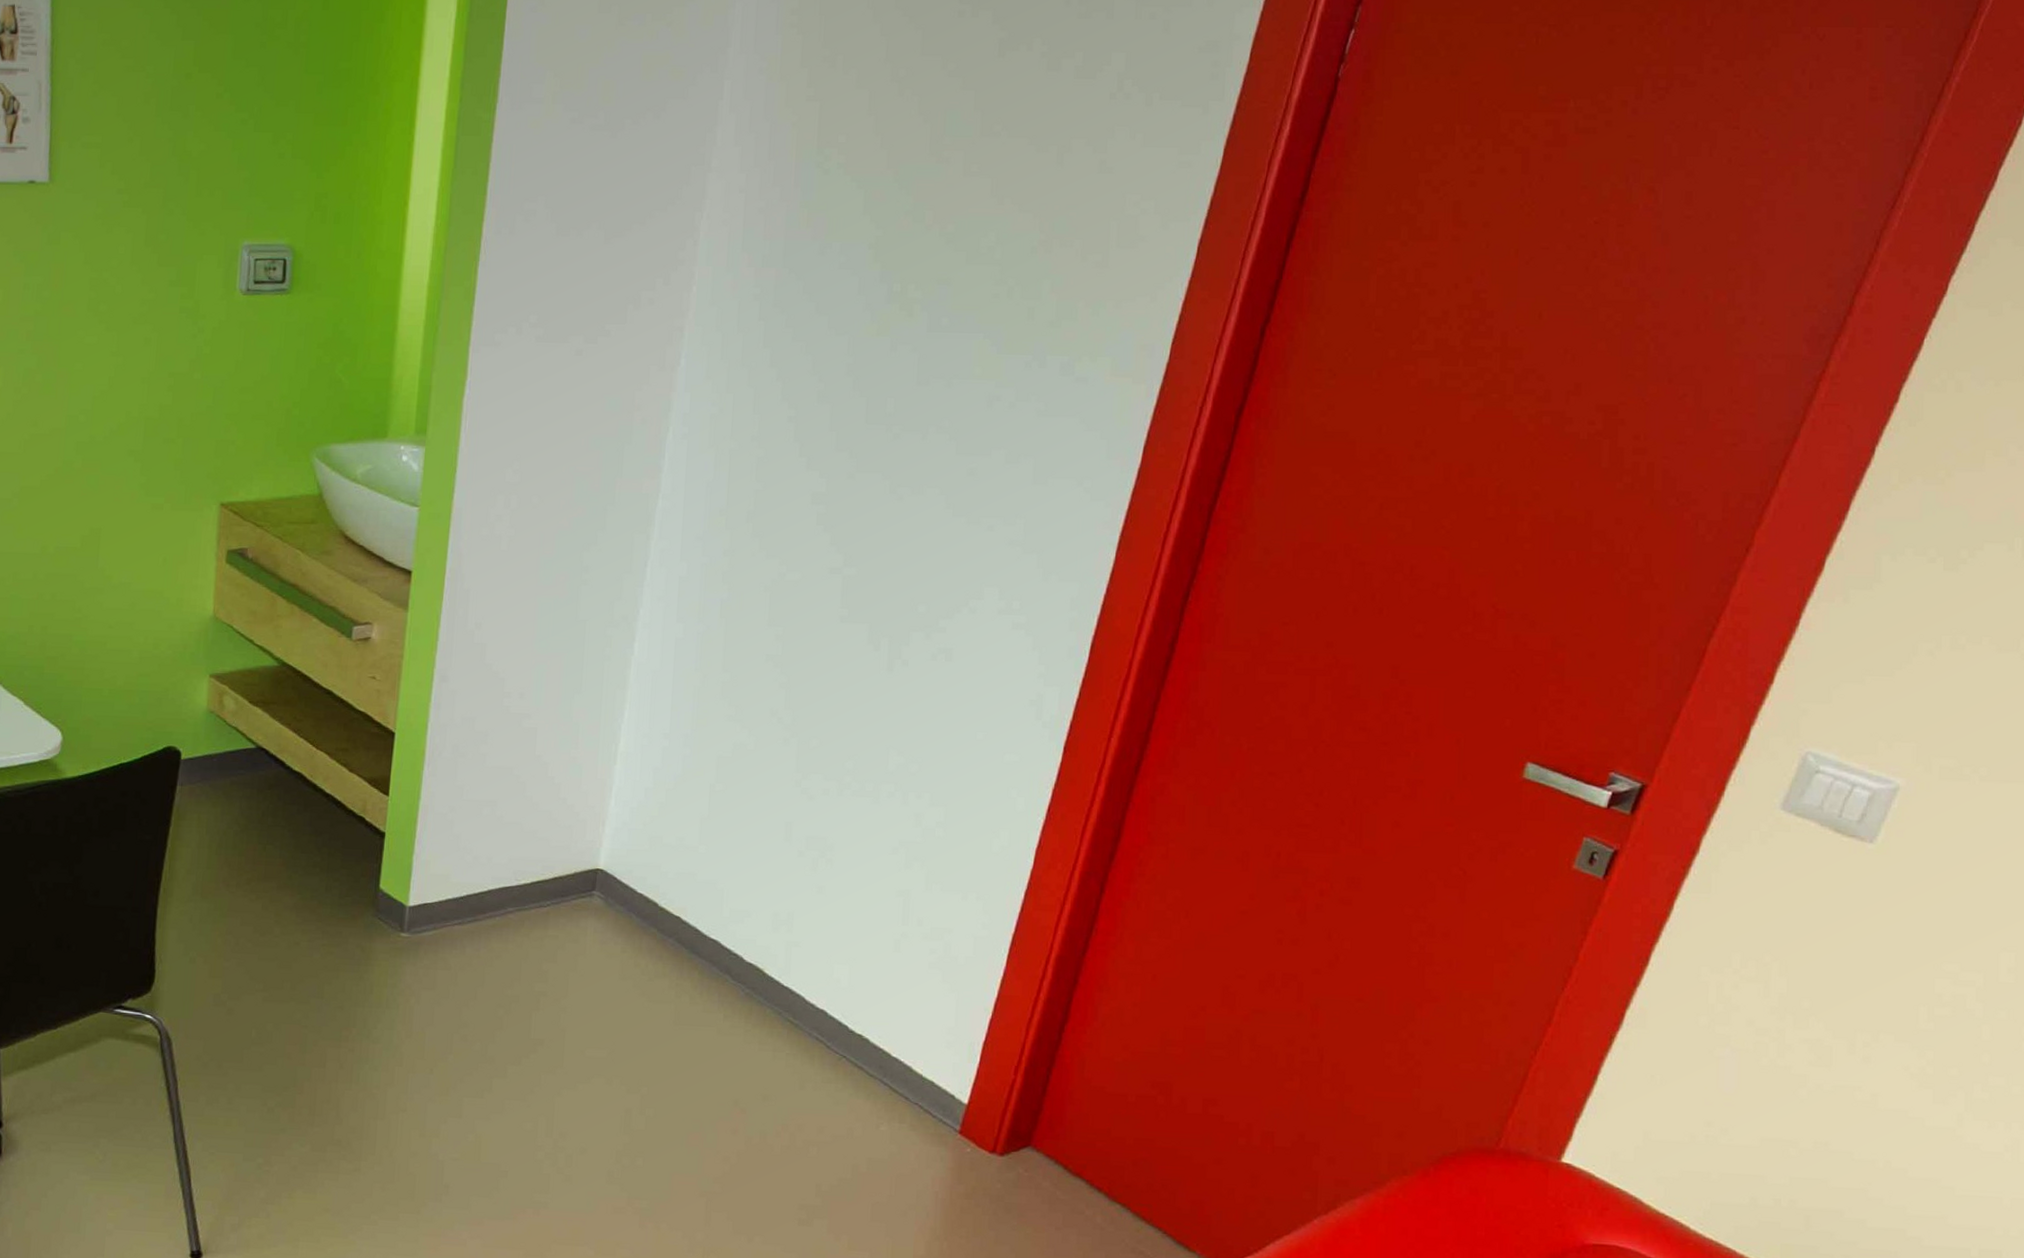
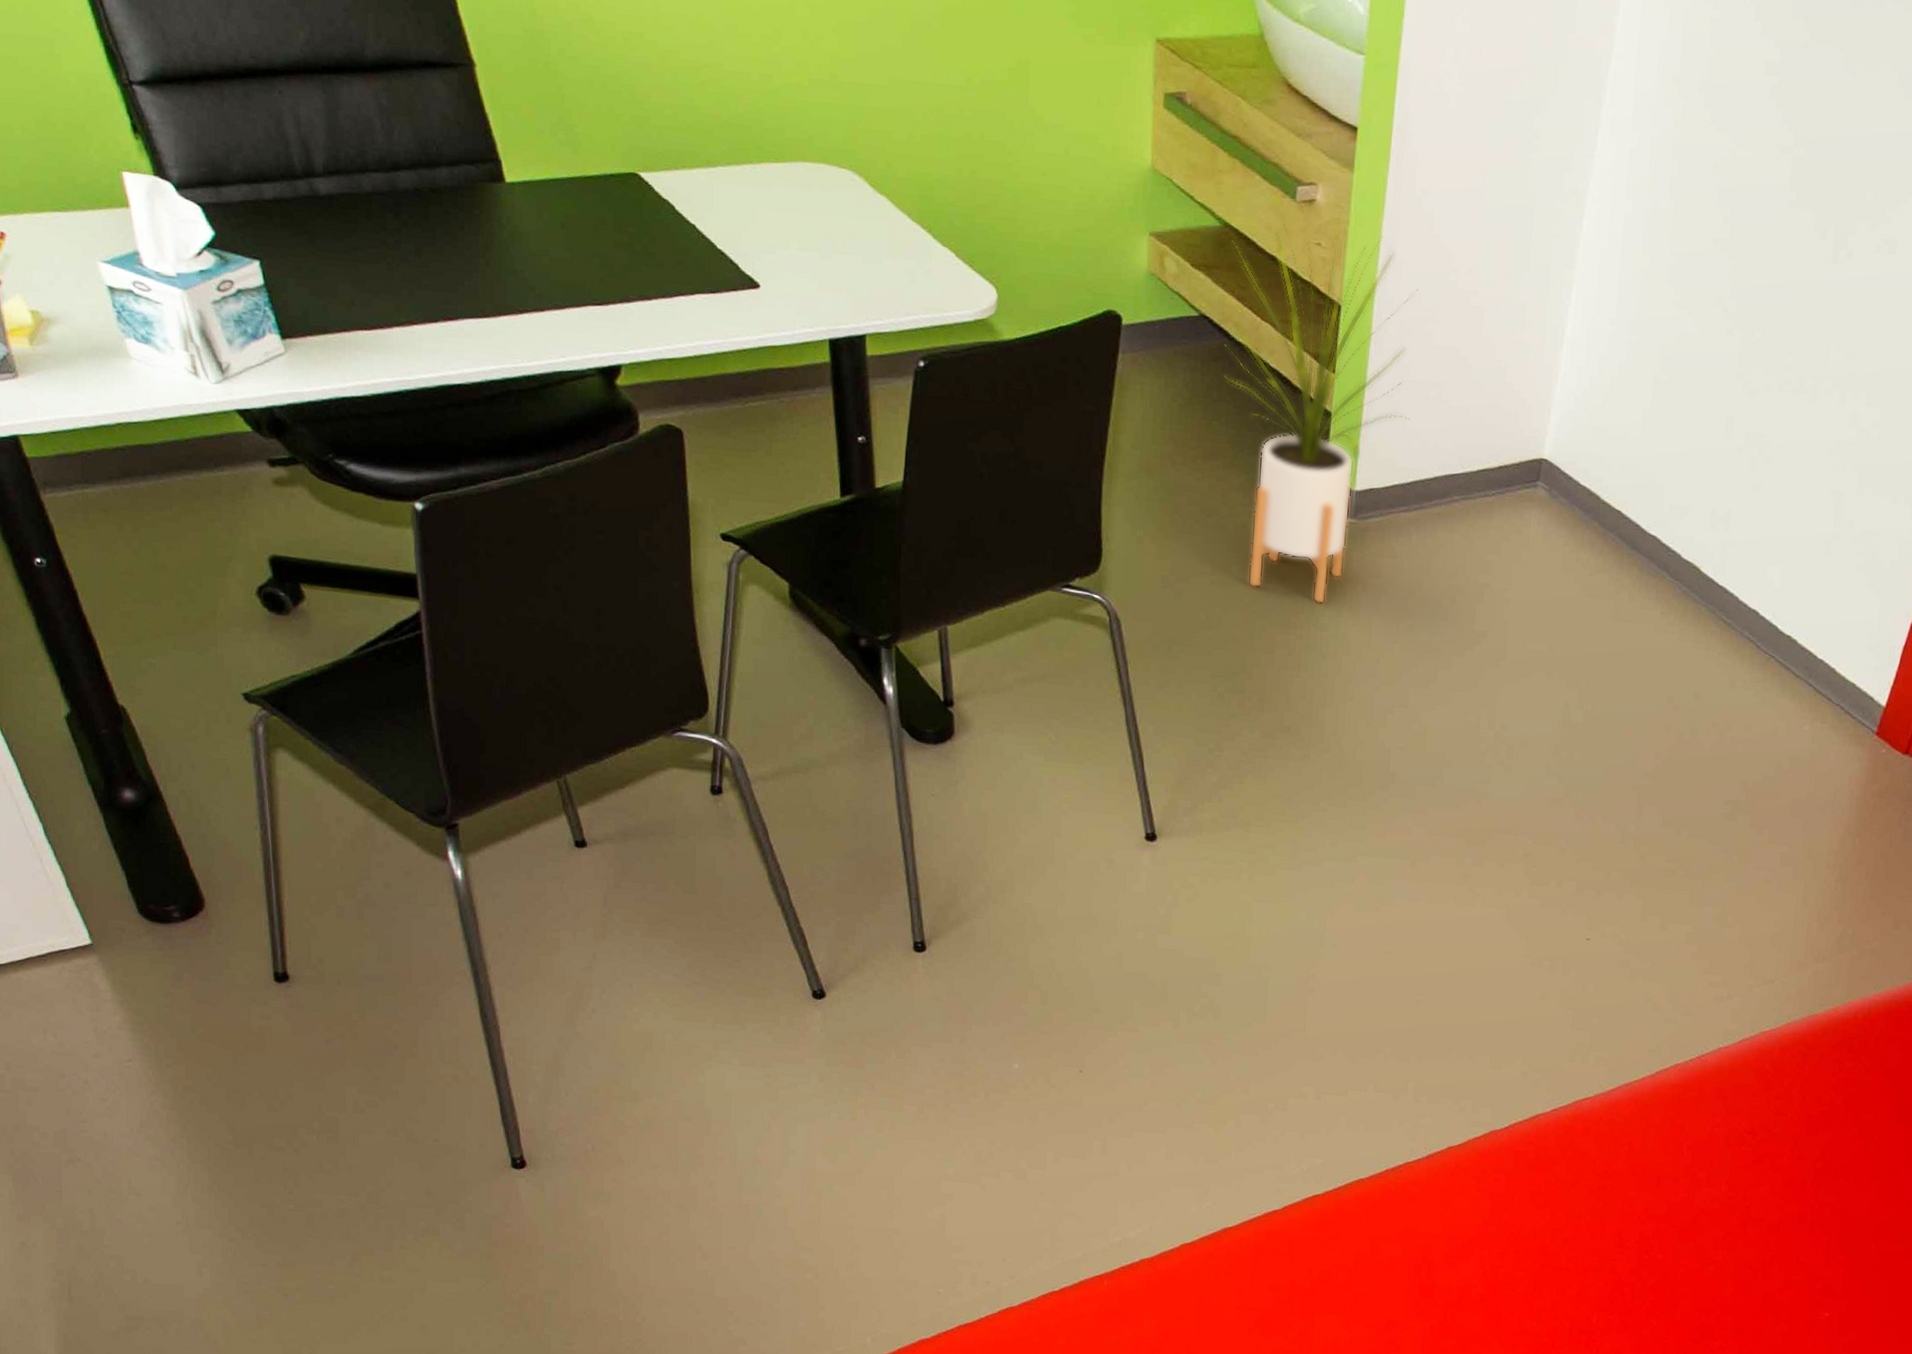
house plant: none [280,652,472,1018] -> present [1224,217,1419,605]

